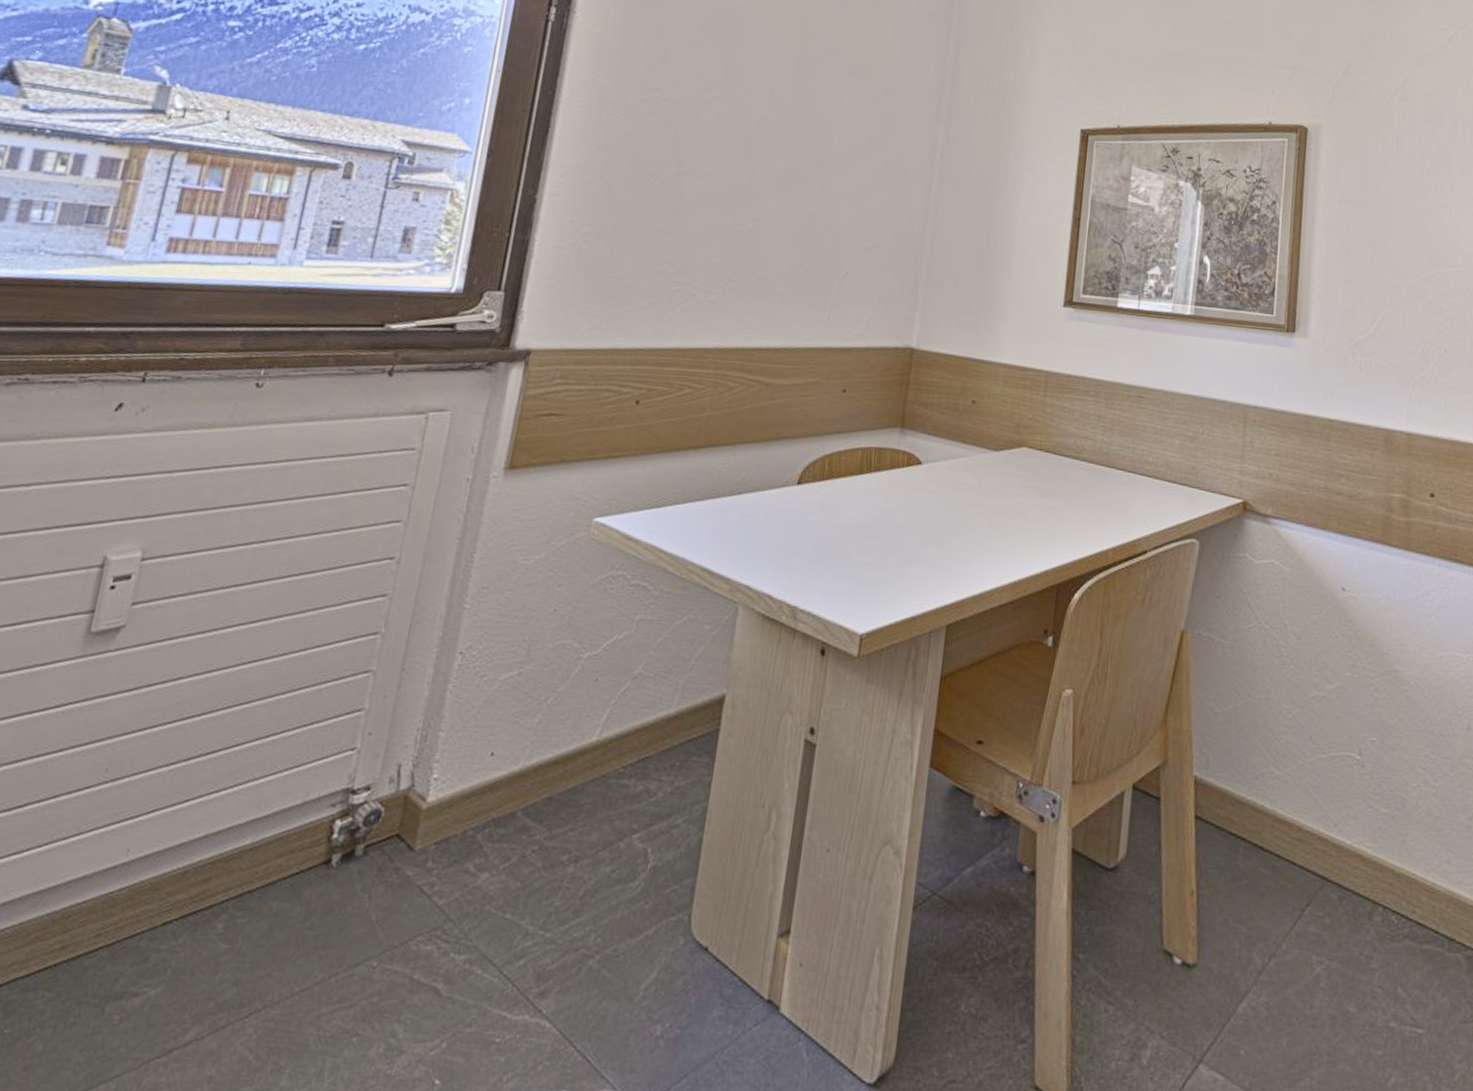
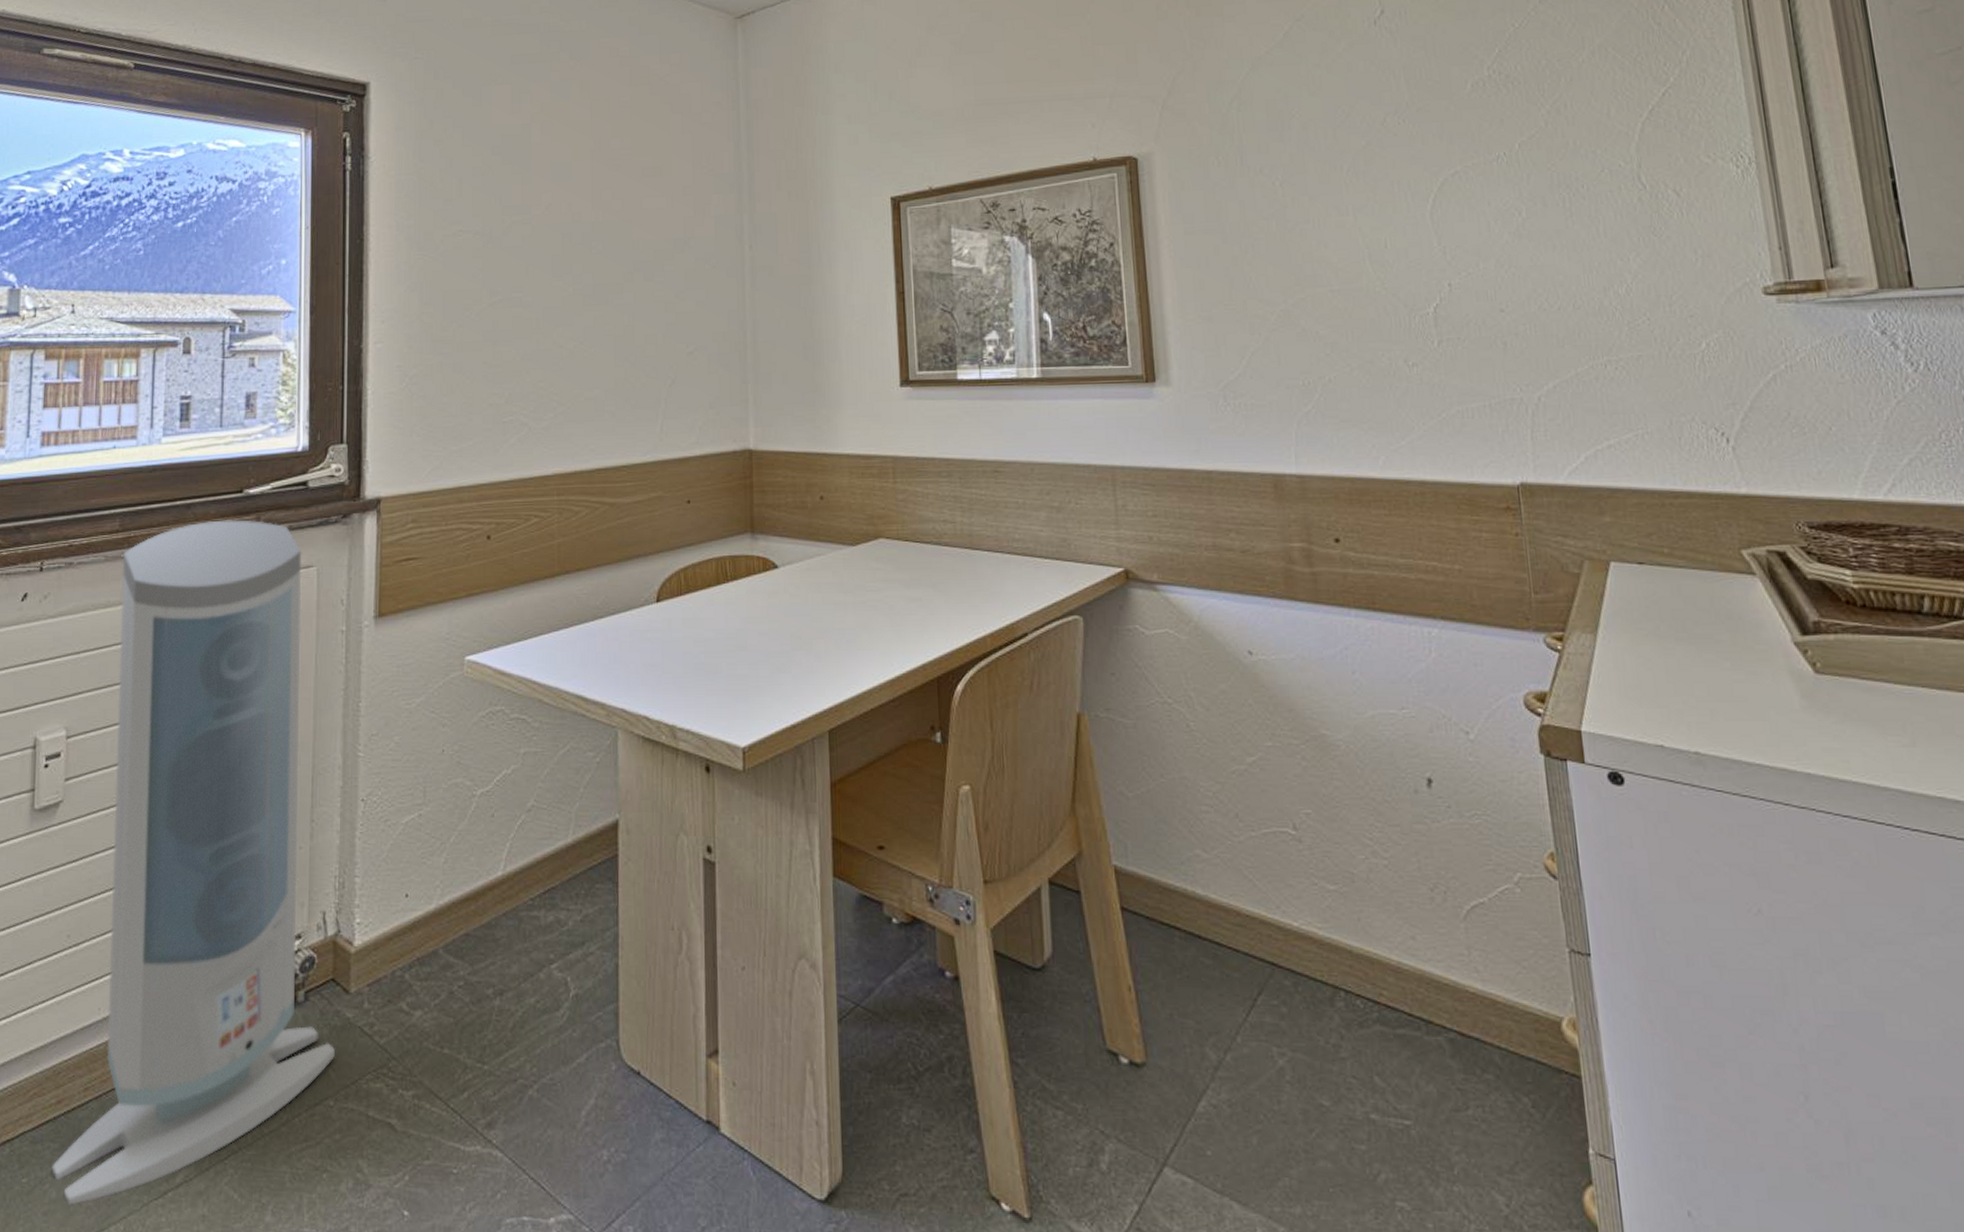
air purifier: none [41,351,438,1061] -> present [52,520,335,1206]

